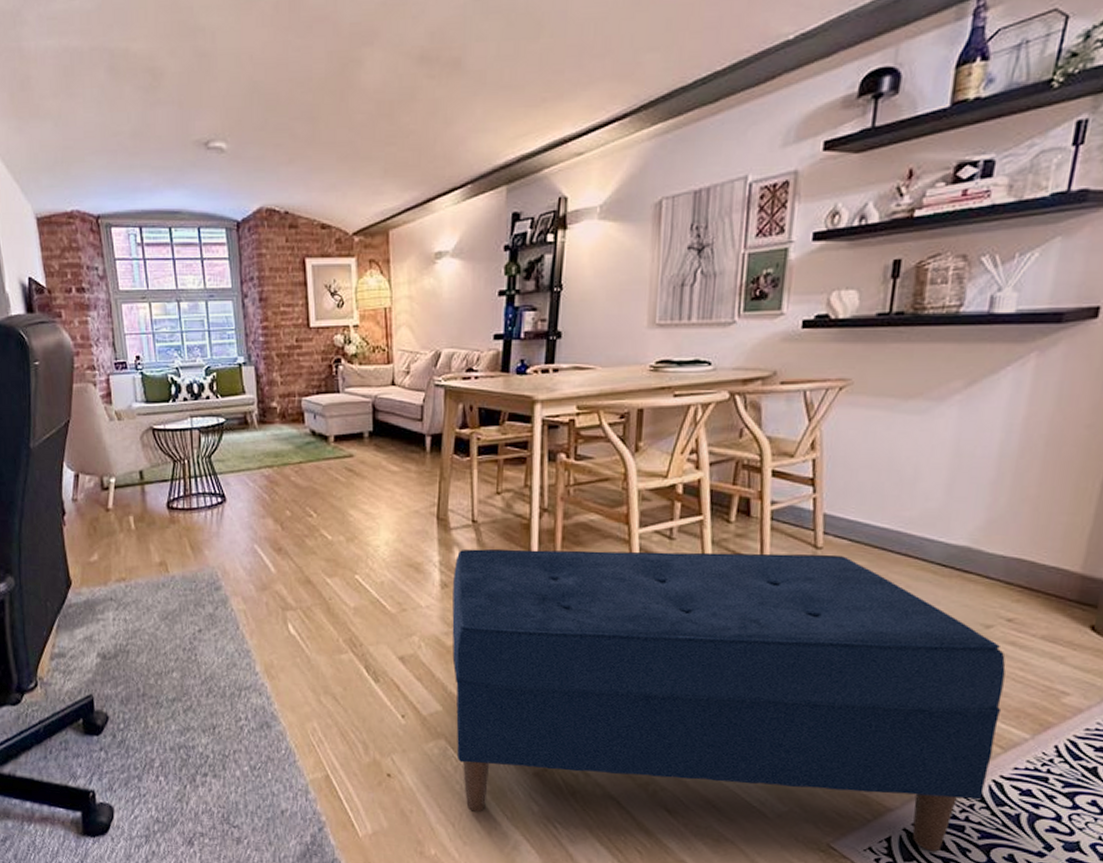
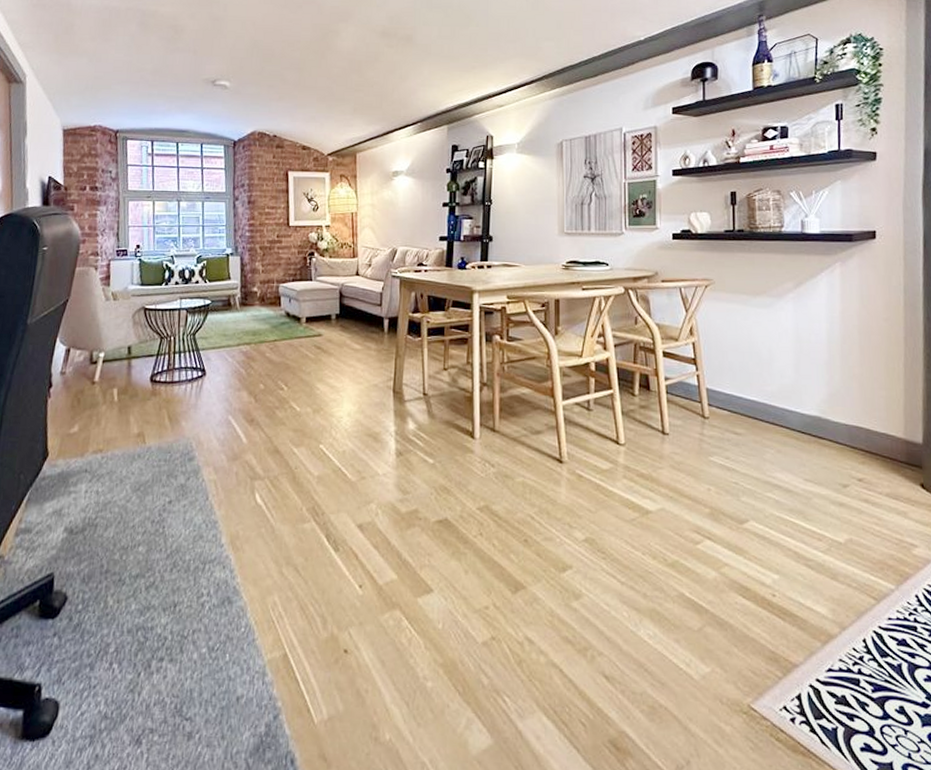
bench: present [452,549,1006,852] -> none [406,419,869,708]

